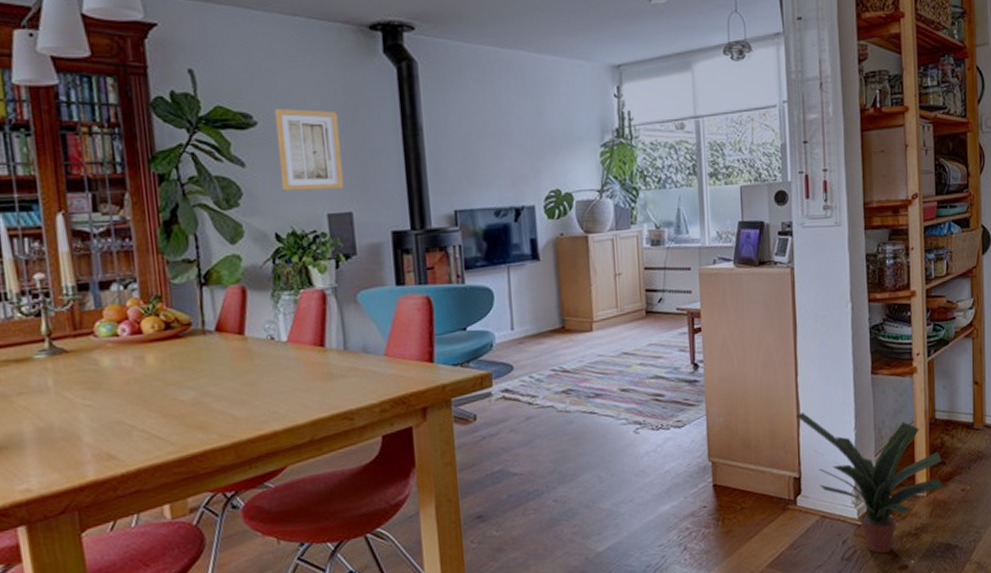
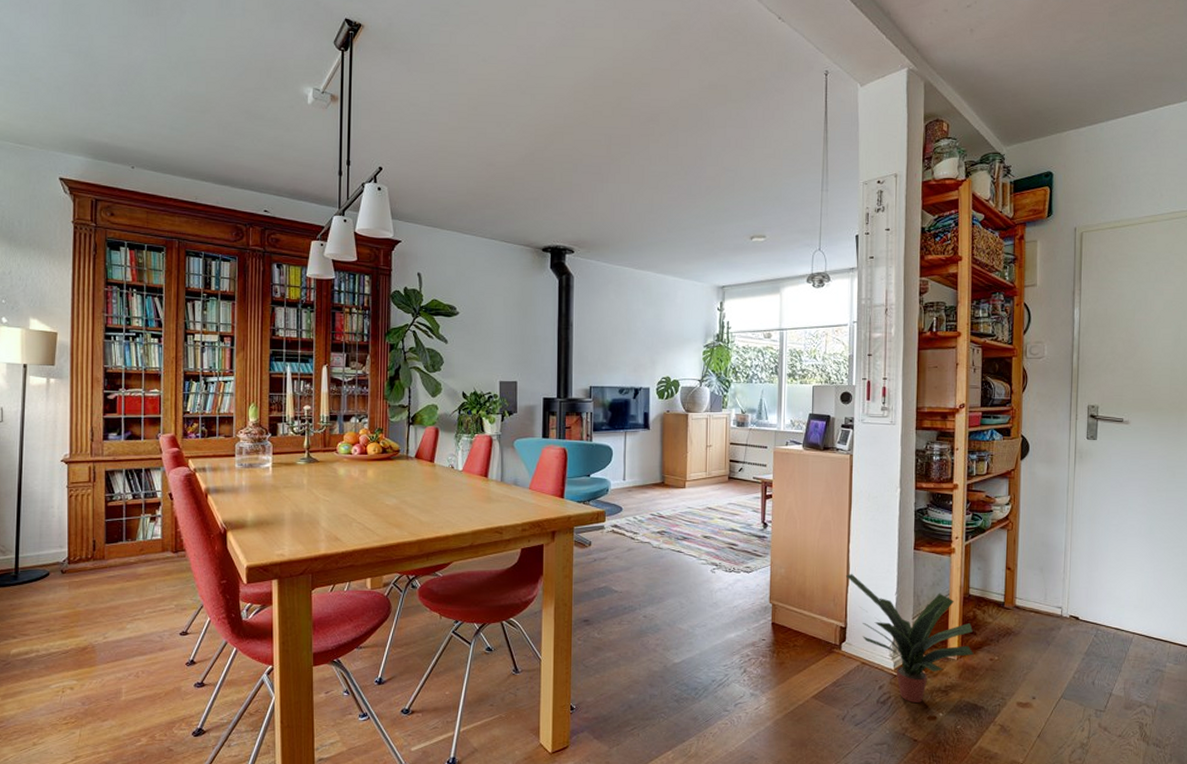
wall art: present [274,108,344,191] -> none [470,304,514,365]

